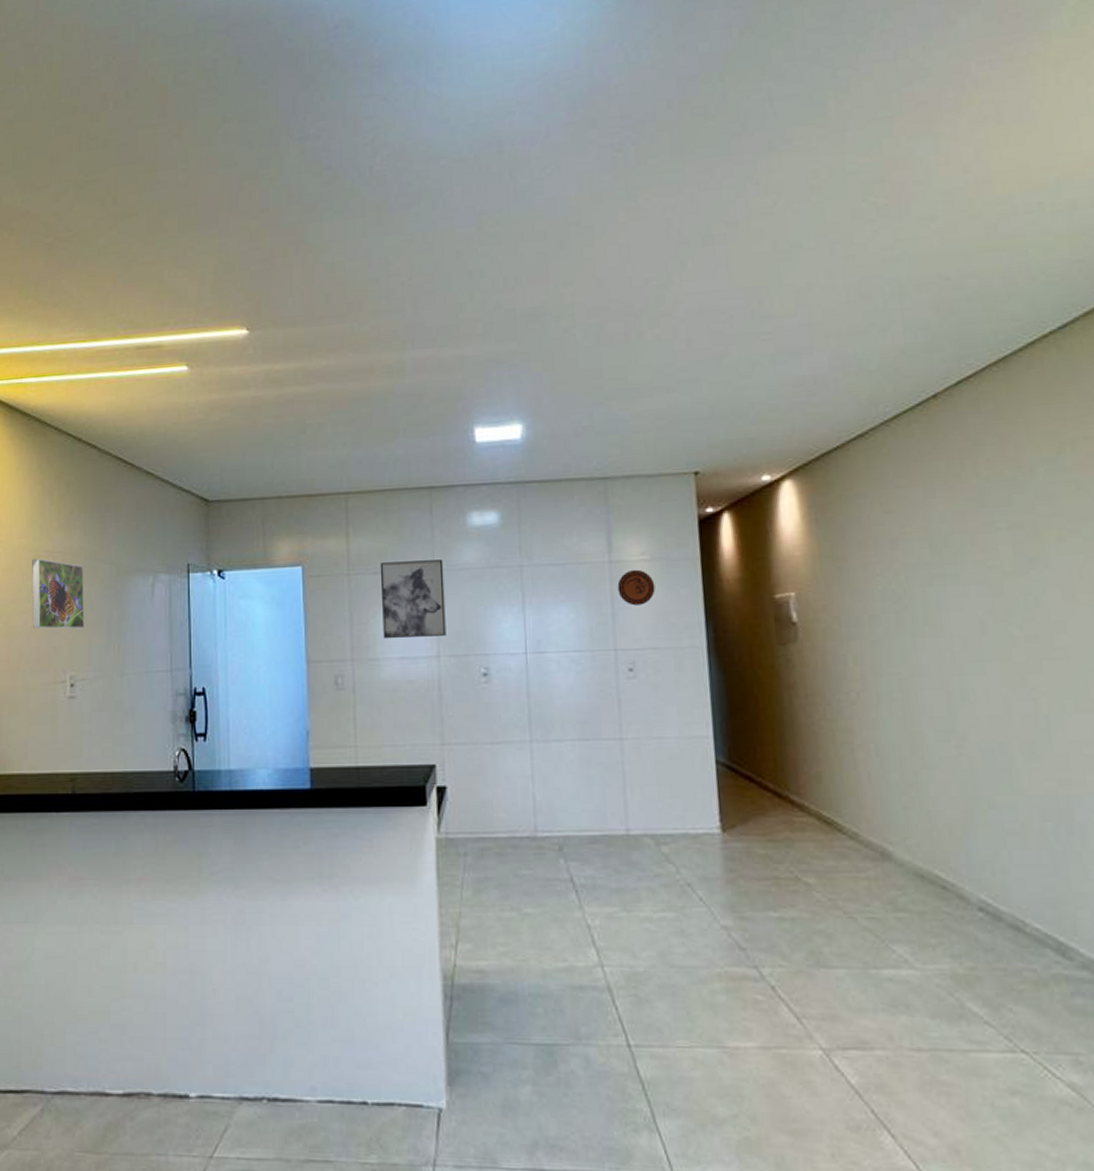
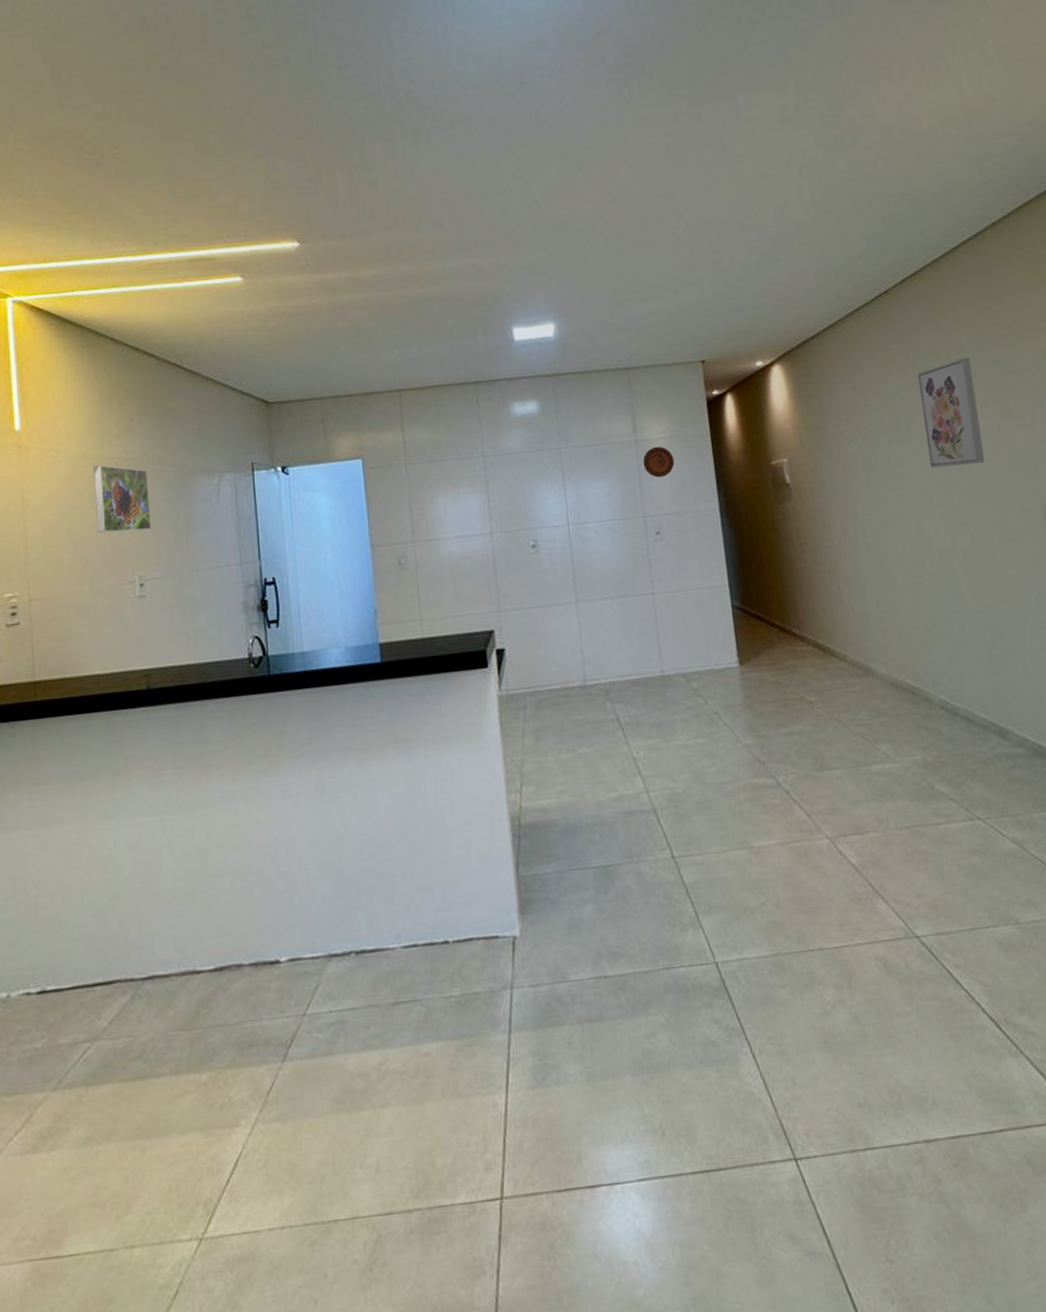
wall art: present [380,559,446,639] -> none [434,446,498,521]
wall art: none [971,479,1058,614] -> present [917,357,986,468]

